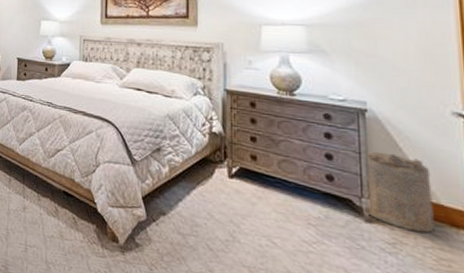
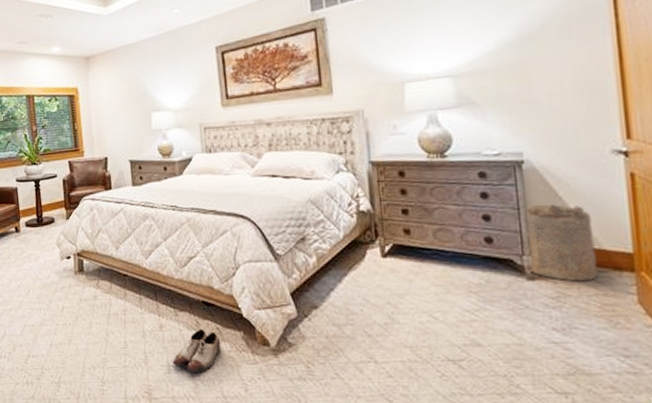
shoe: none [30,215,75,257] -> present [172,329,222,372]

